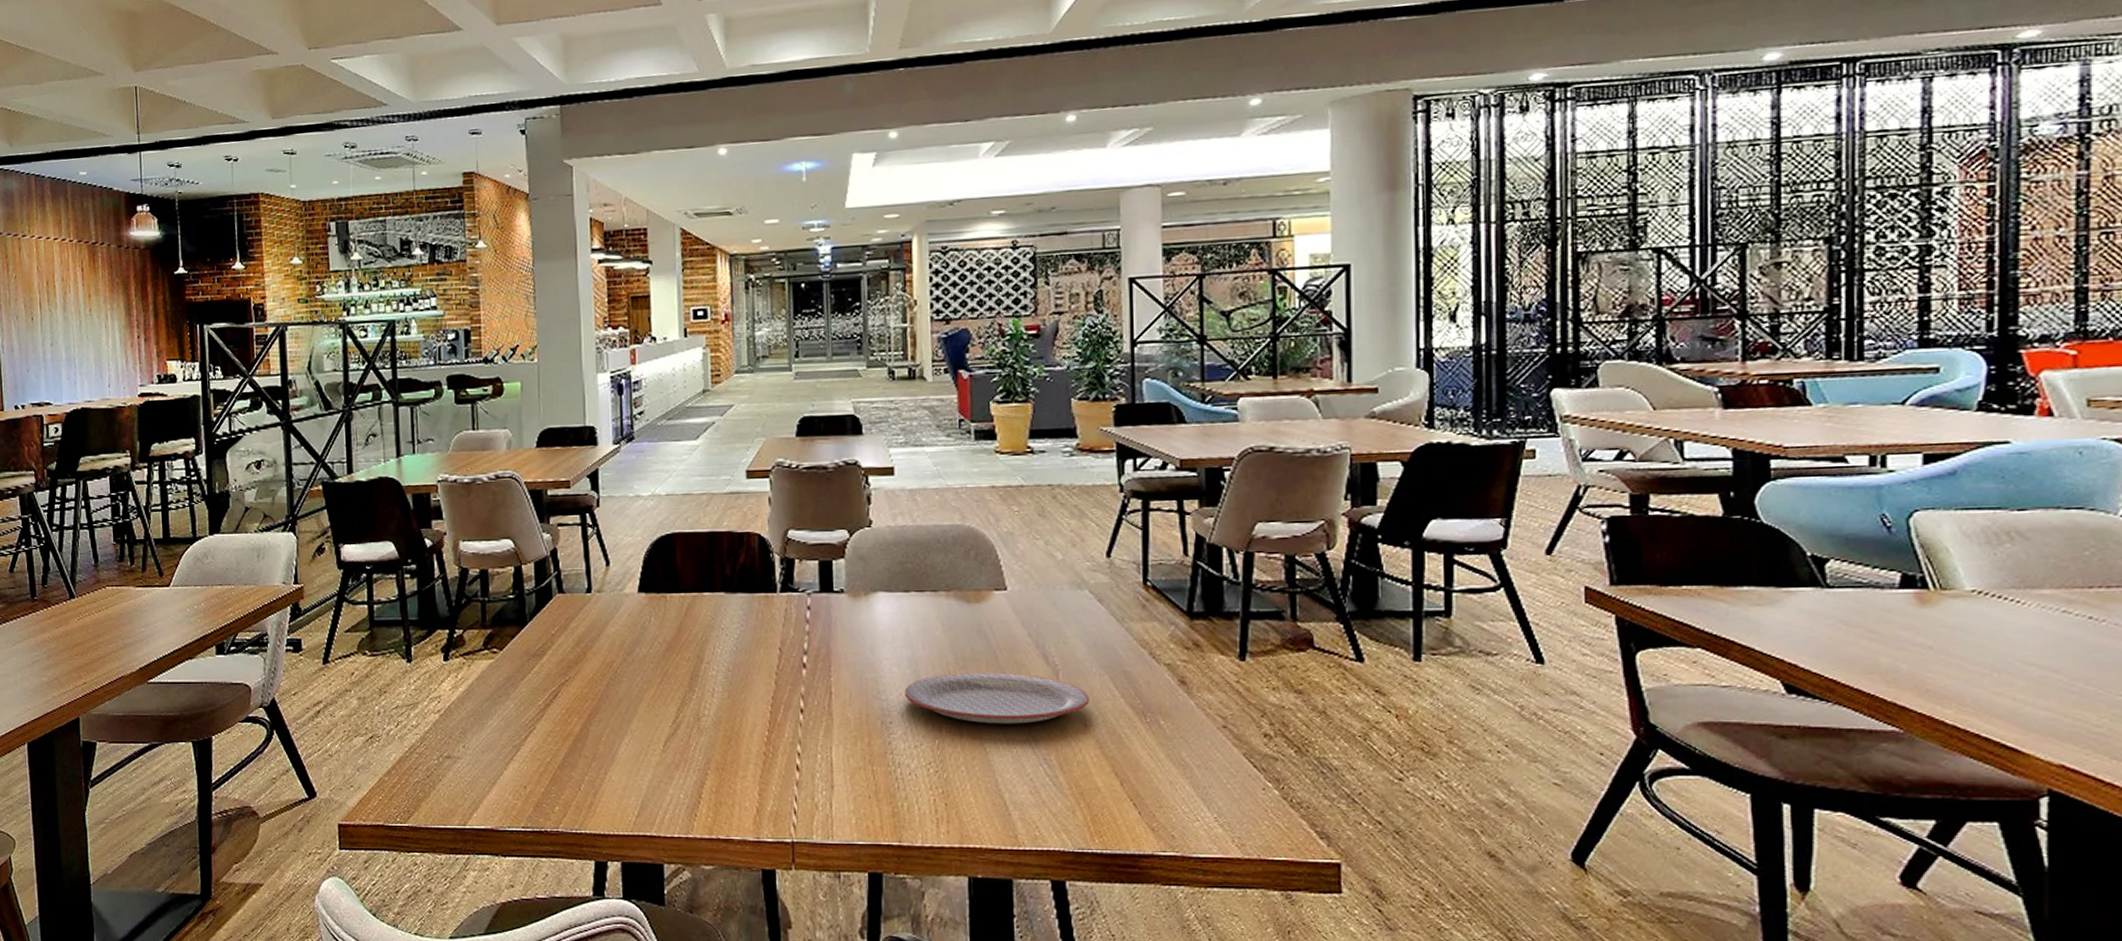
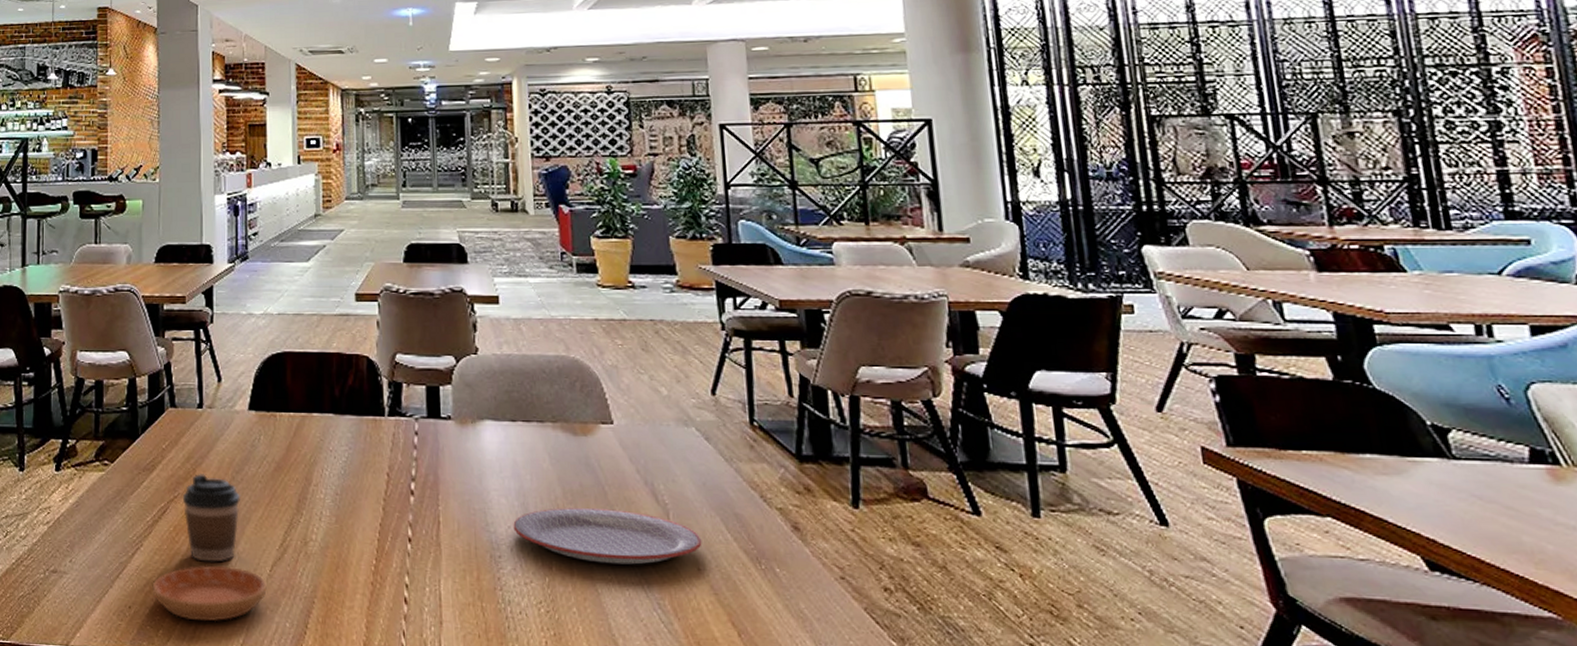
saucer: none [546,744,661,797] -> present [152,565,267,622]
coffee cup: none [573,657,633,741] -> present [182,474,241,562]

